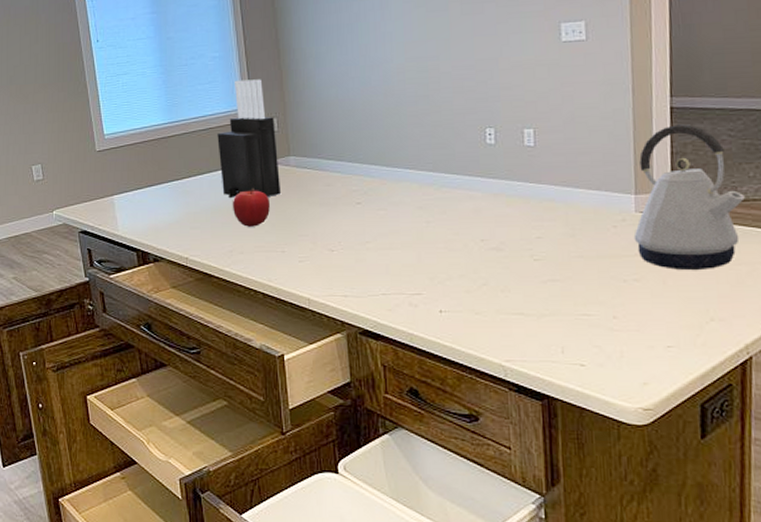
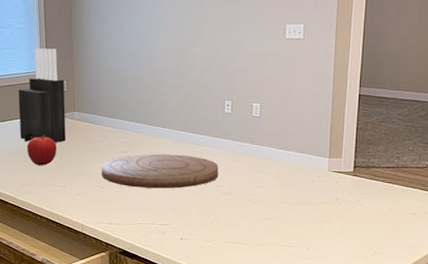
cutting board: none [328,202,484,248] -> present [101,153,219,189]
kettle: present [633,124,745,271] -> none [325,108,405,217]

